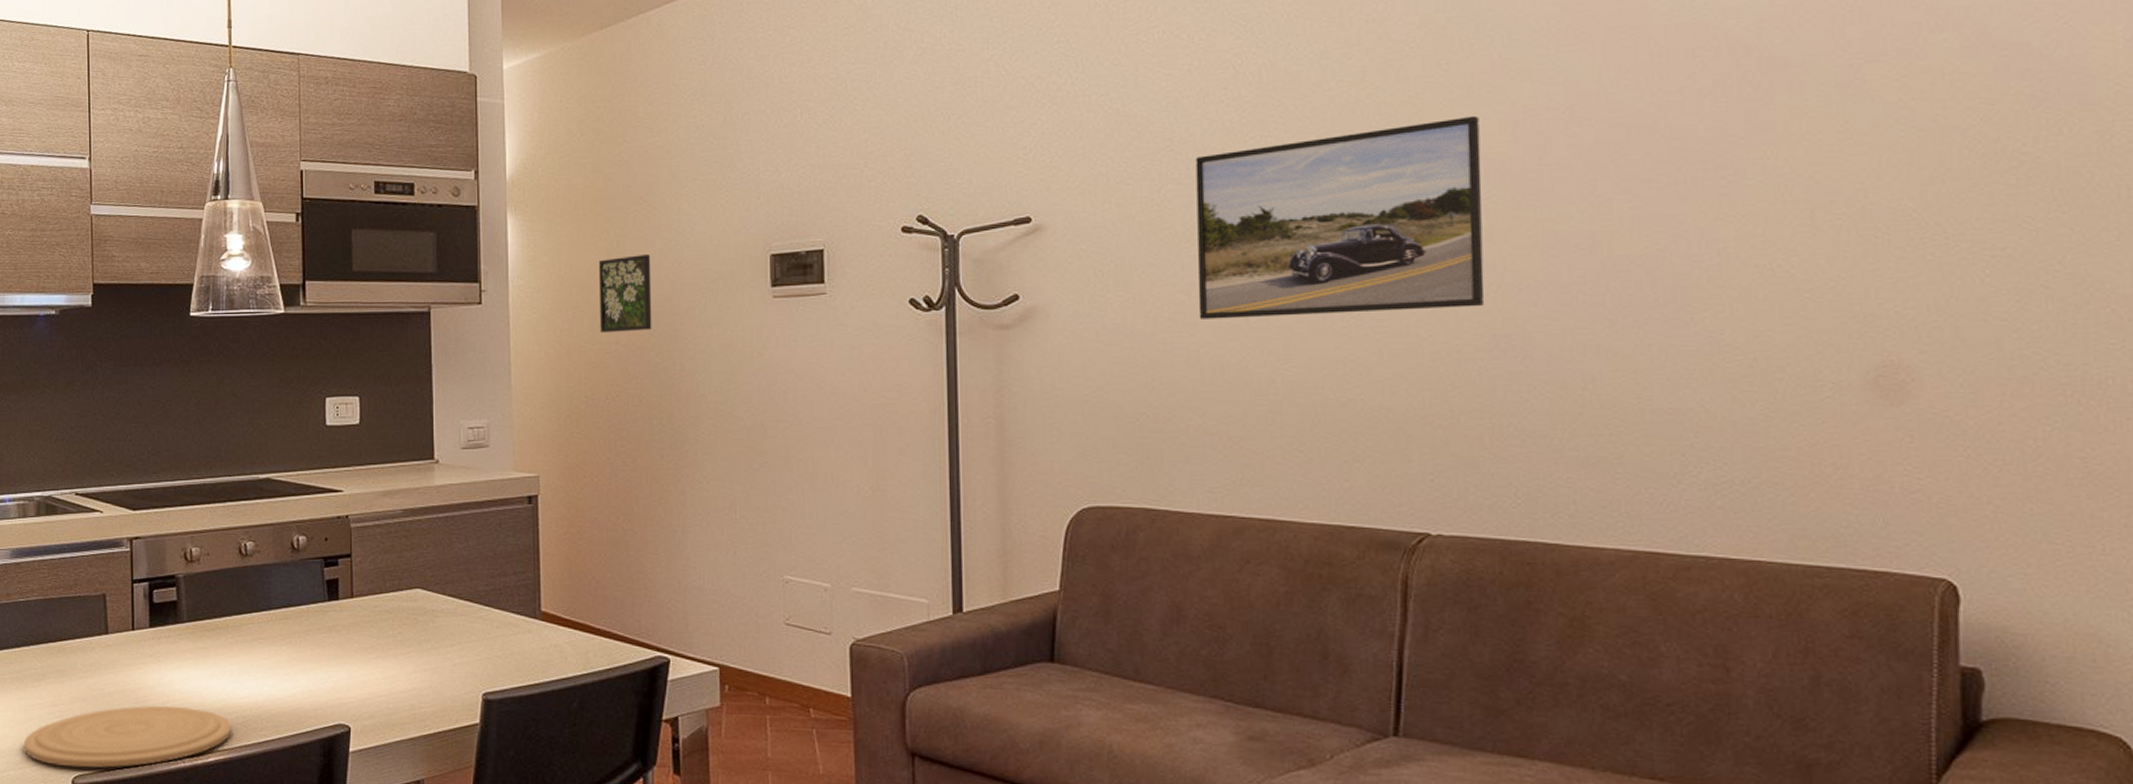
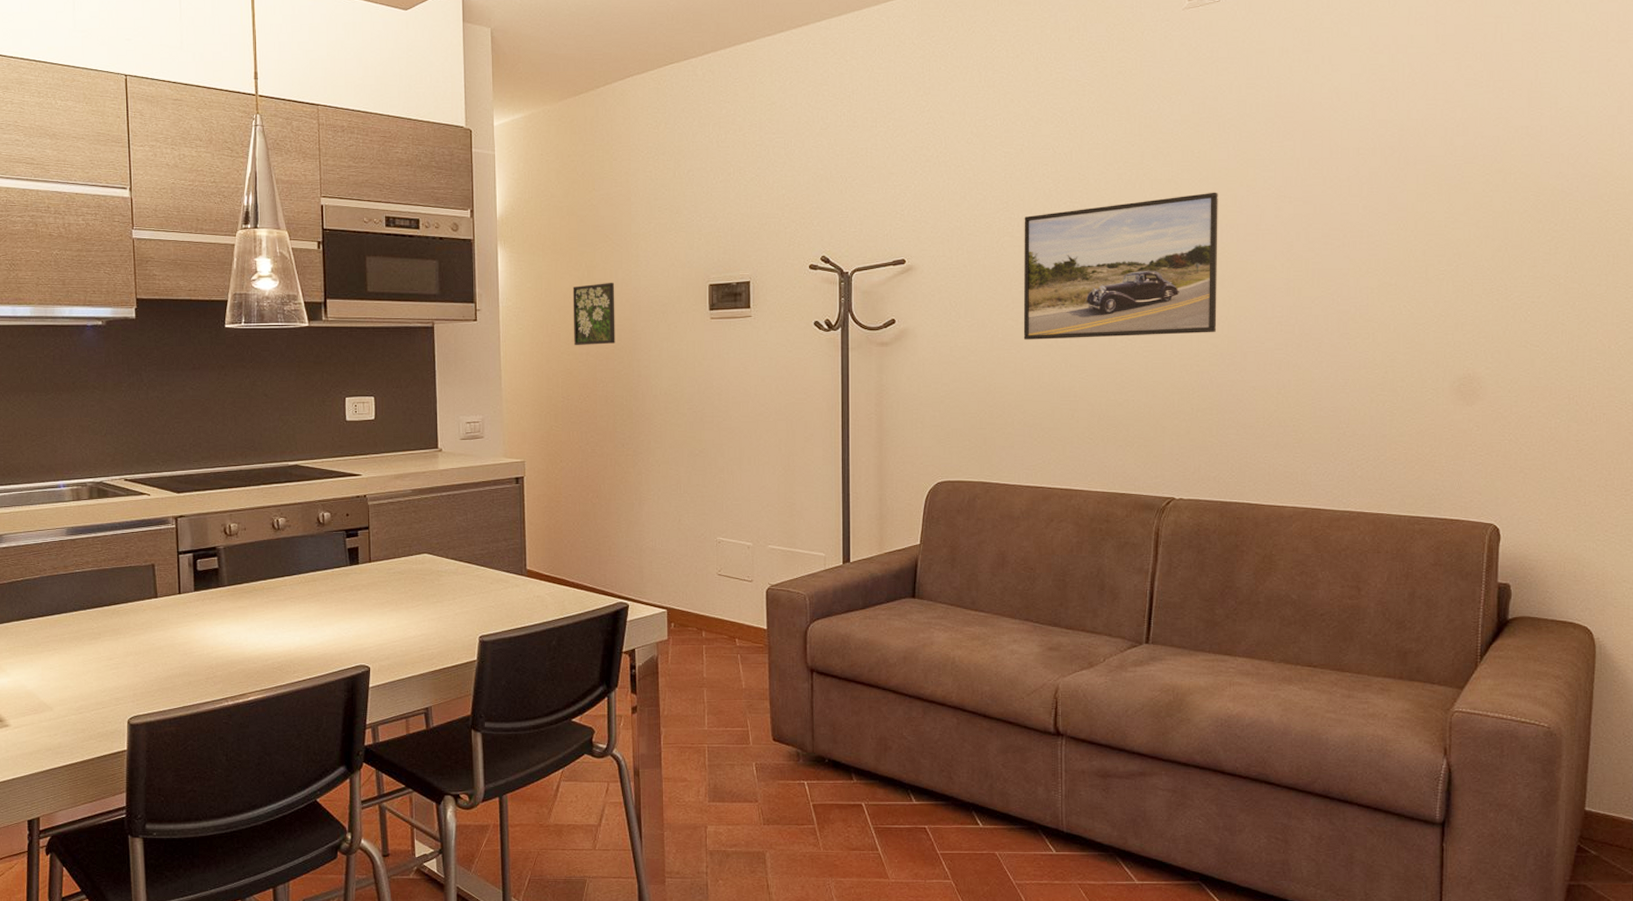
plate: present [23,705,231,768] -> none [82,656,268,710]

